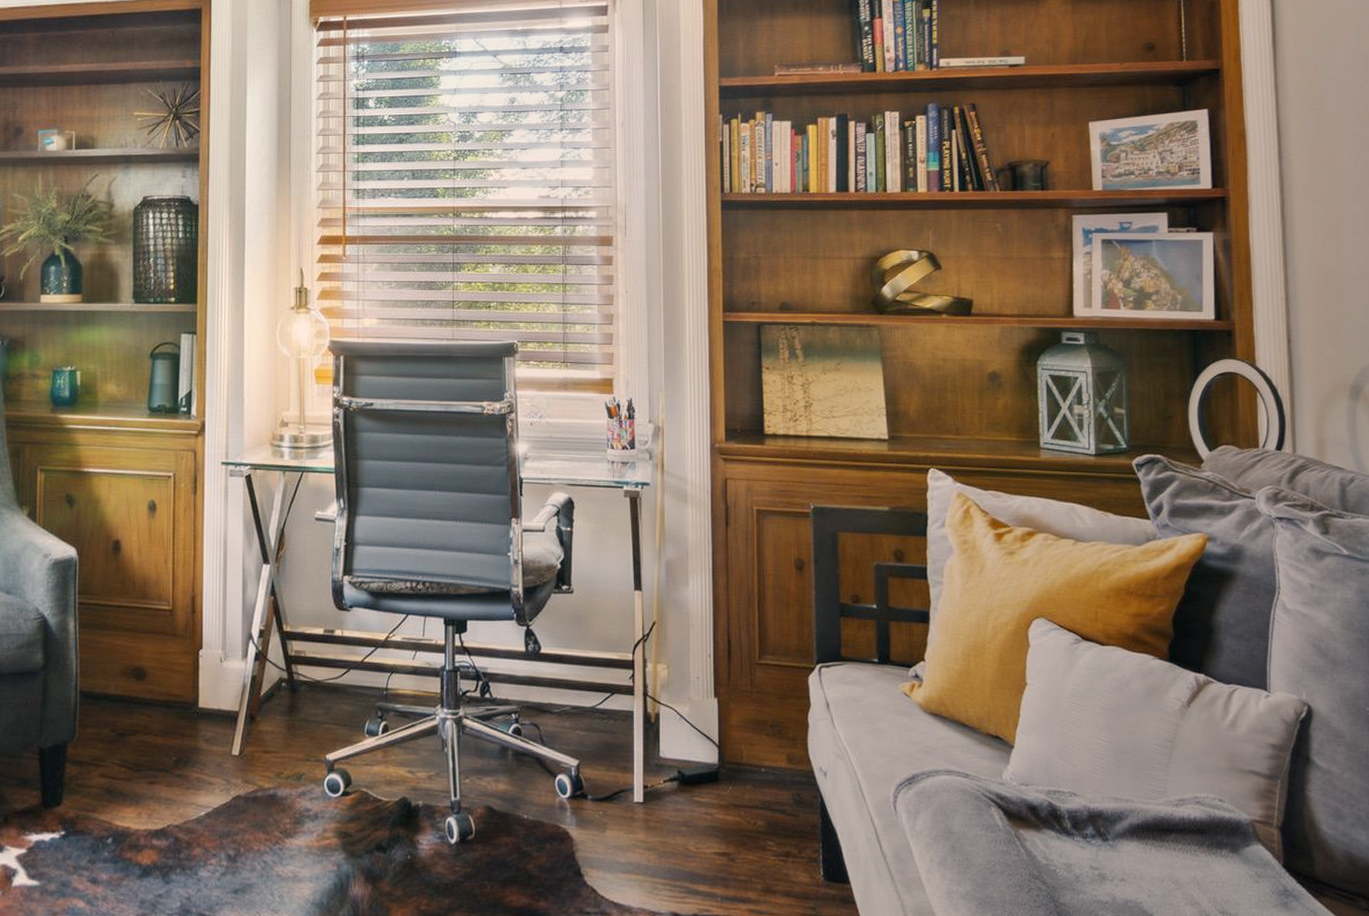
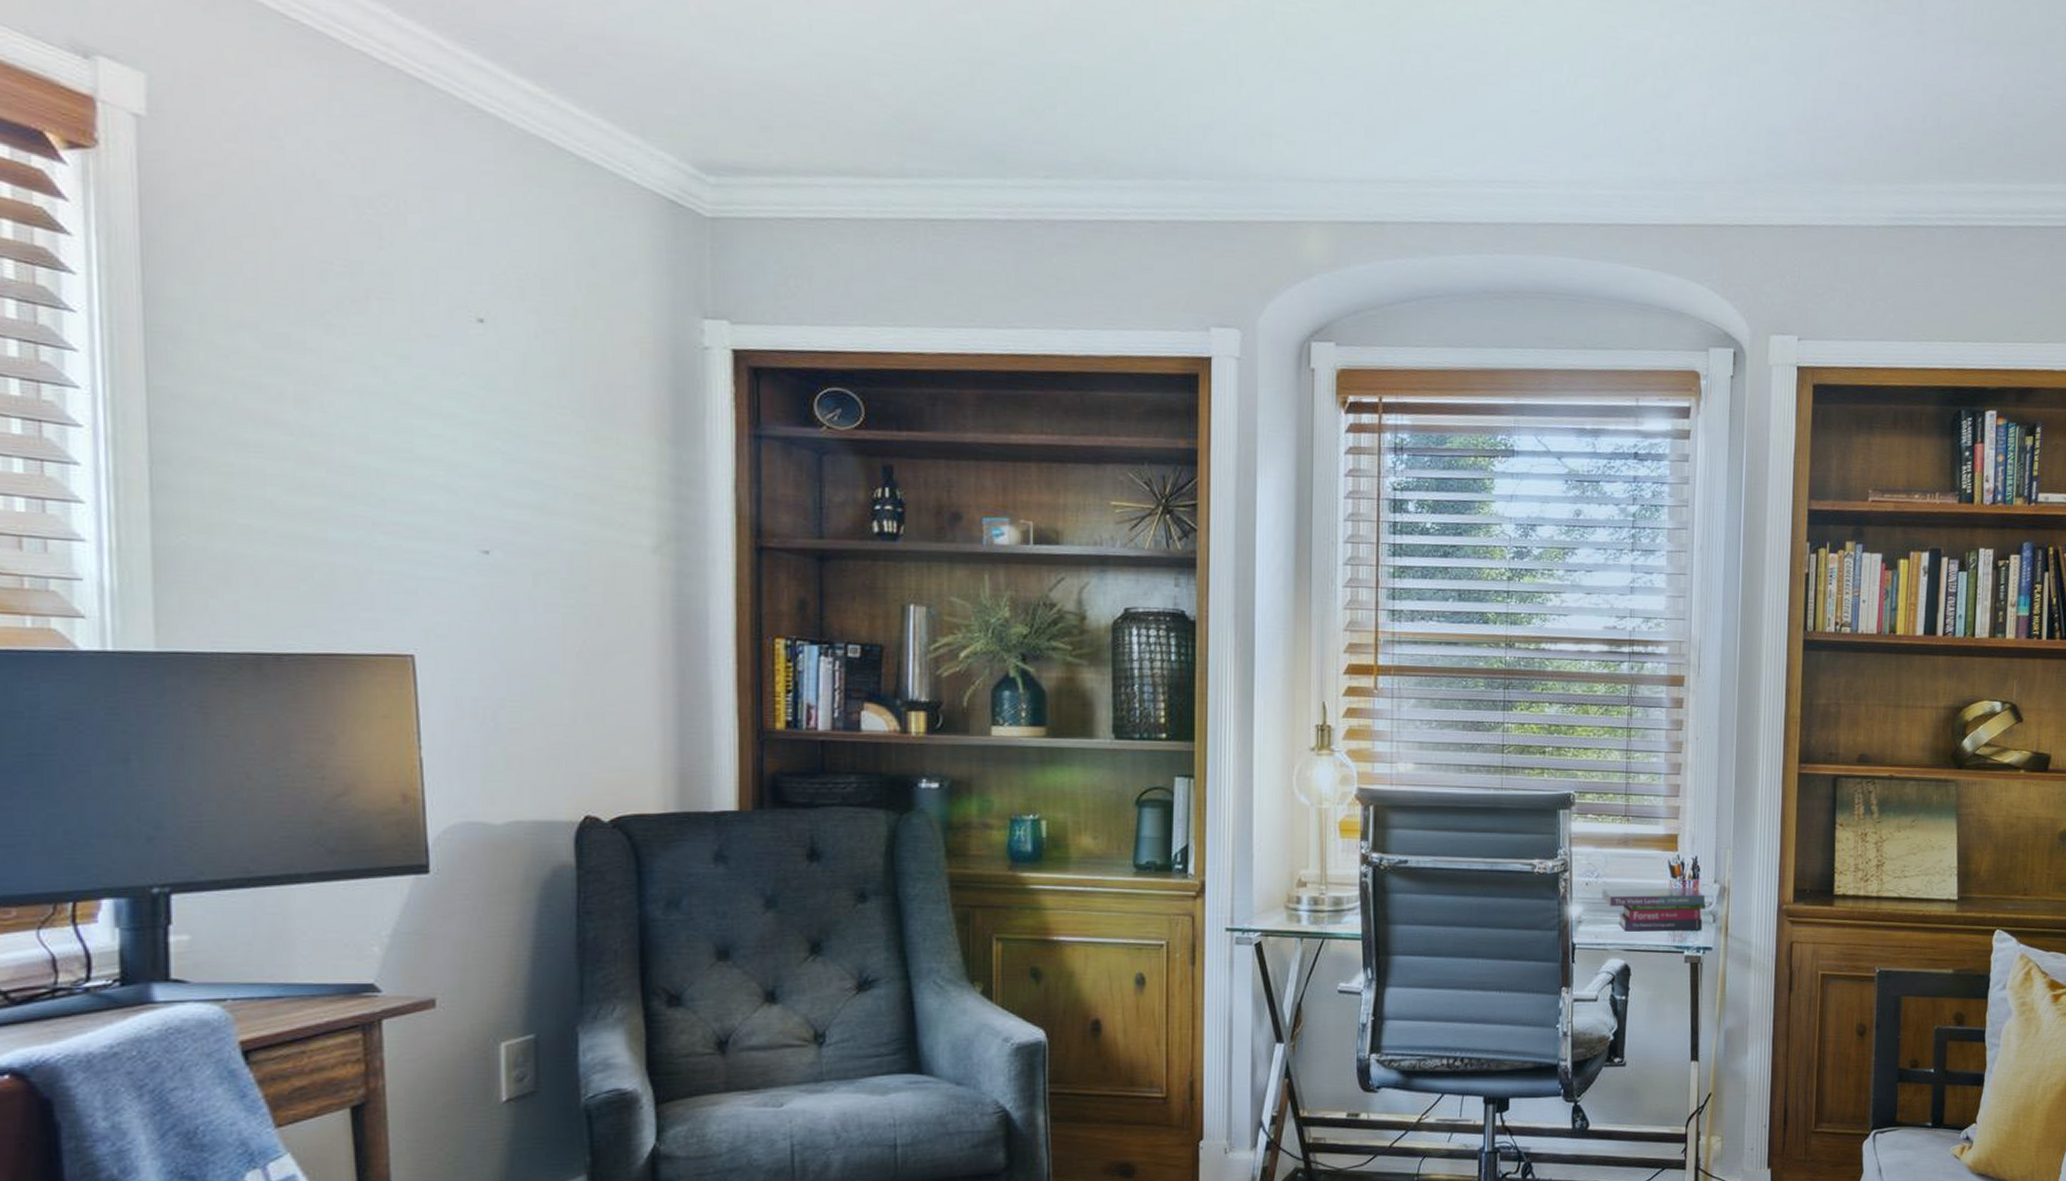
books: none [545,427,642,468] -> present [1601,888,1706,932]

